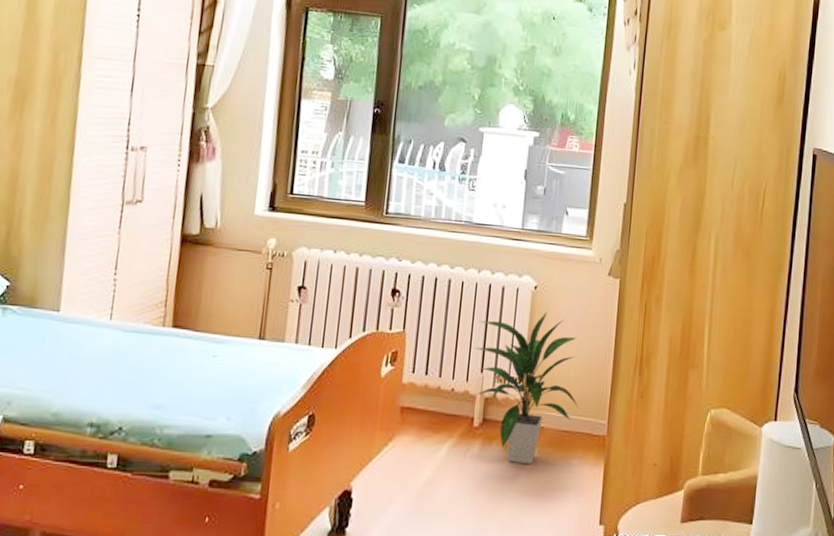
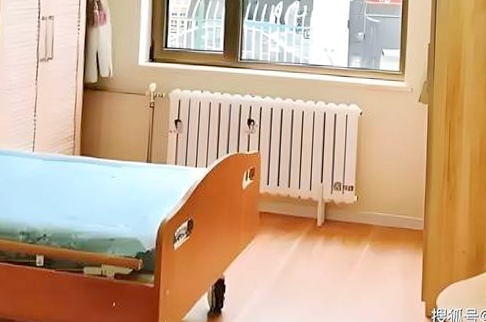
indoor plant: present [474,311,578,465] -> none [314,132,400,255]

